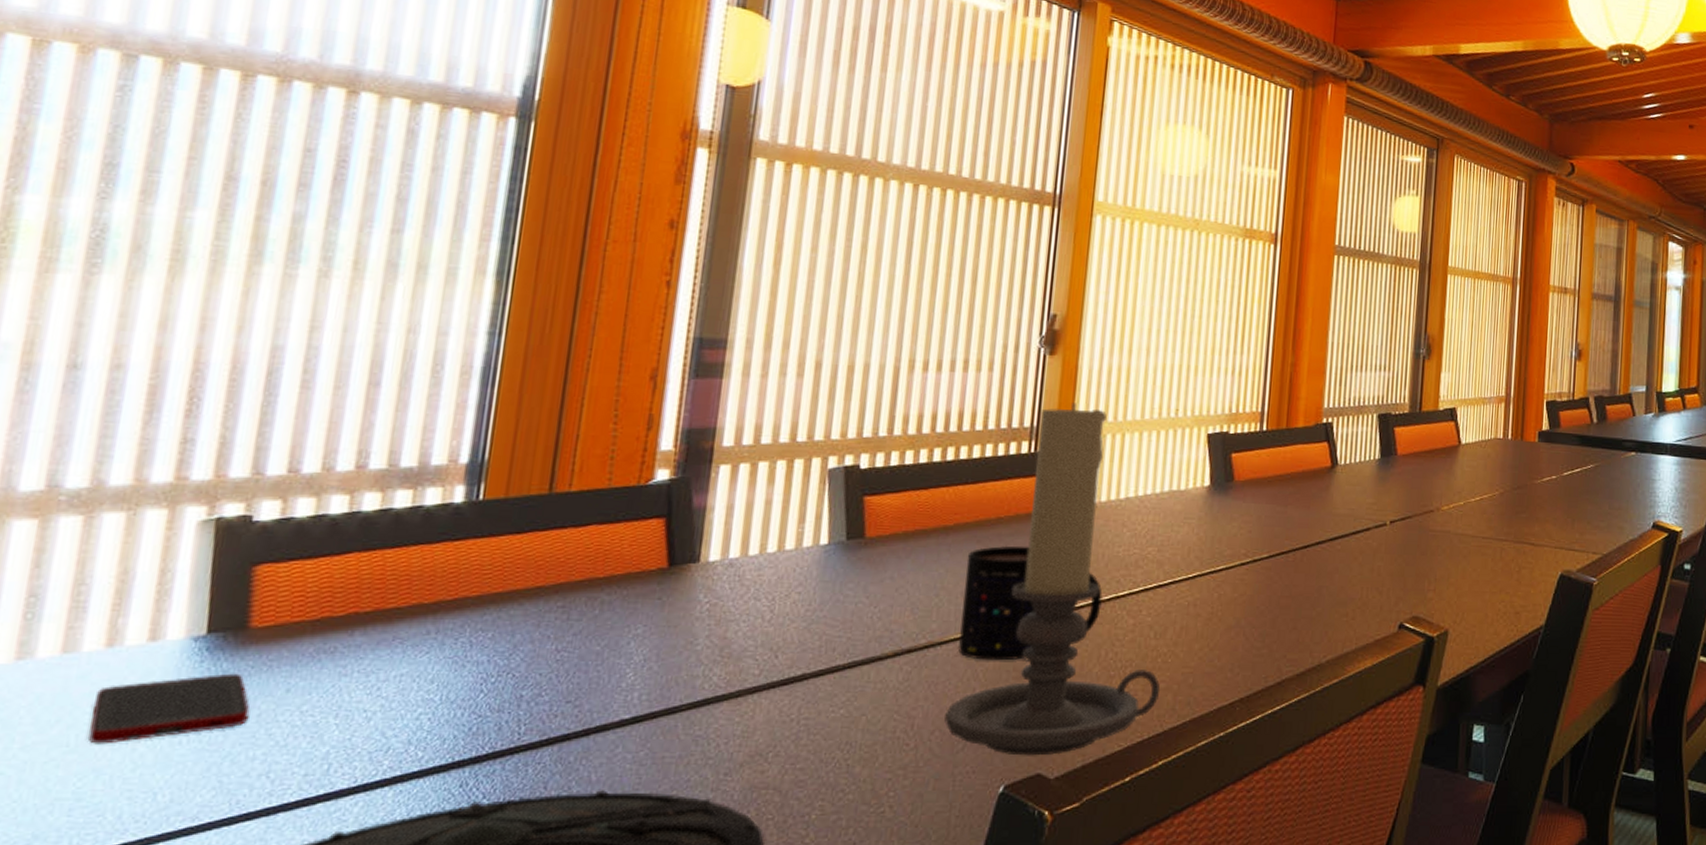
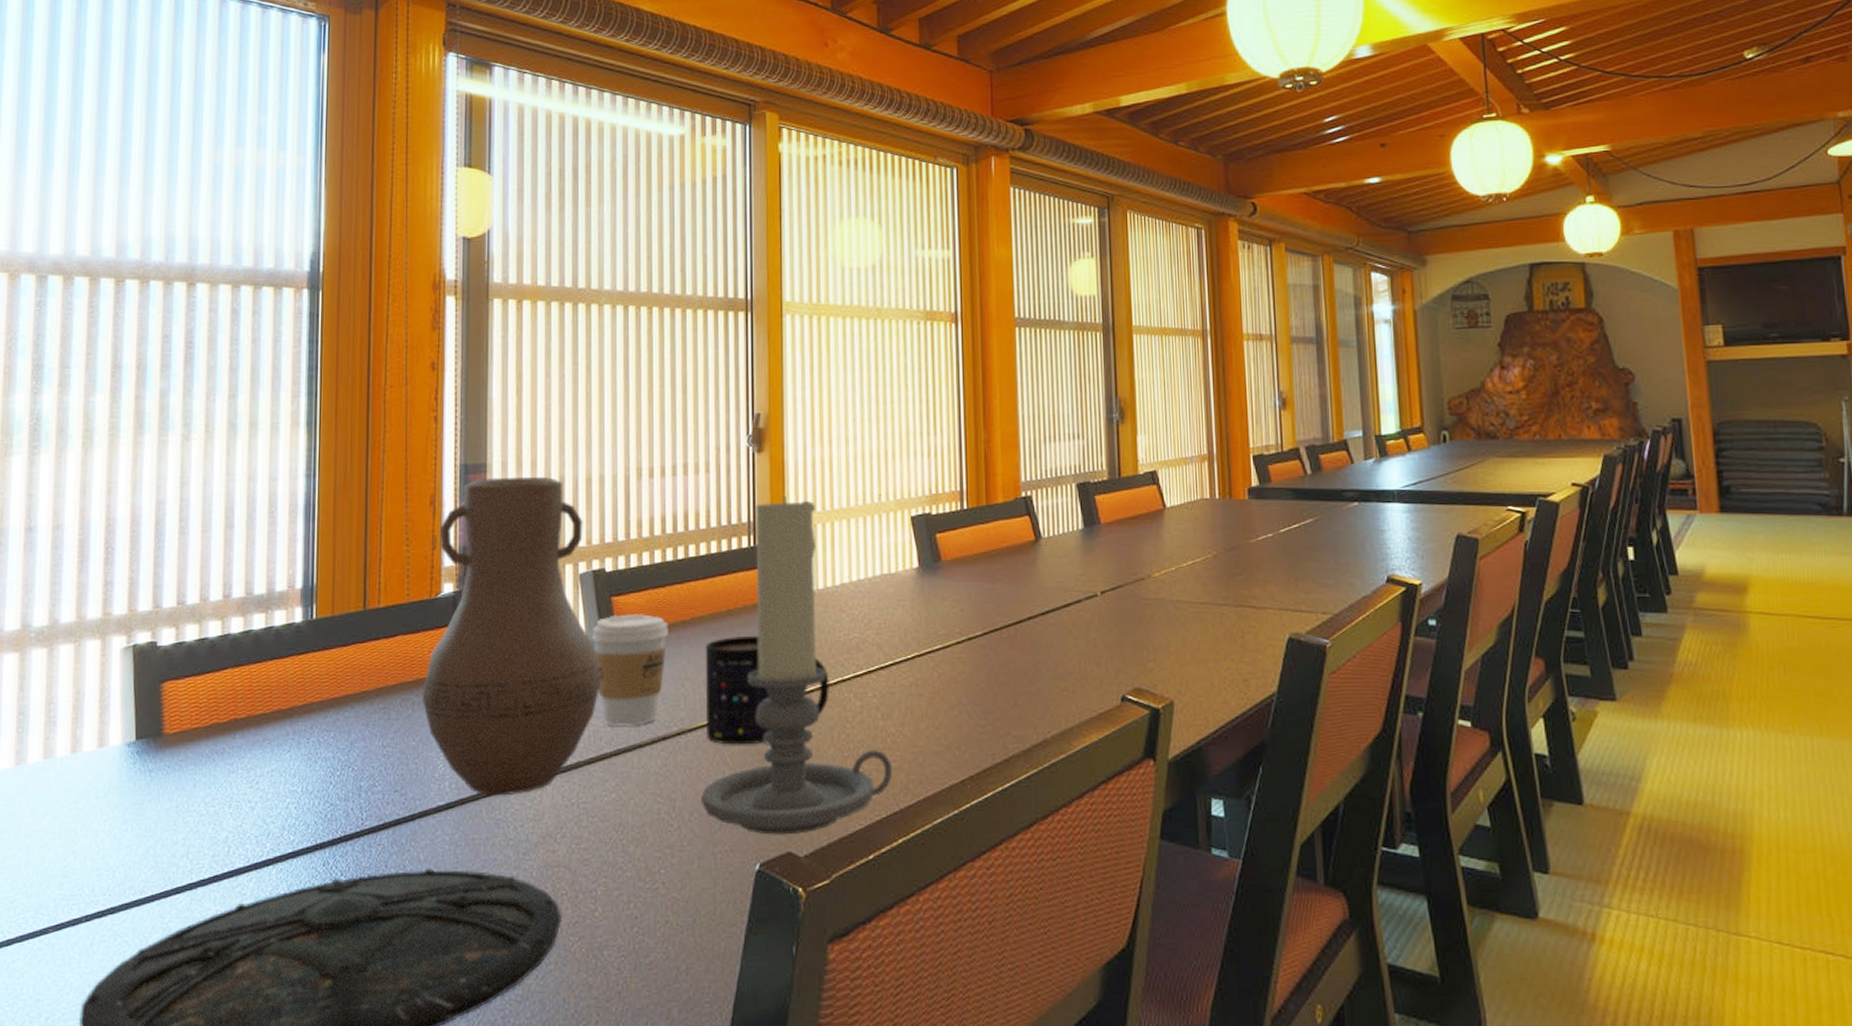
cell phone: present [89,673,251,744] -> none [67,772,171,832]
vase: none [613,355,842,710] -> present [422,477,601,796]
coffee cup: none [835,515,928,637] -> present [592,614,668,726]

